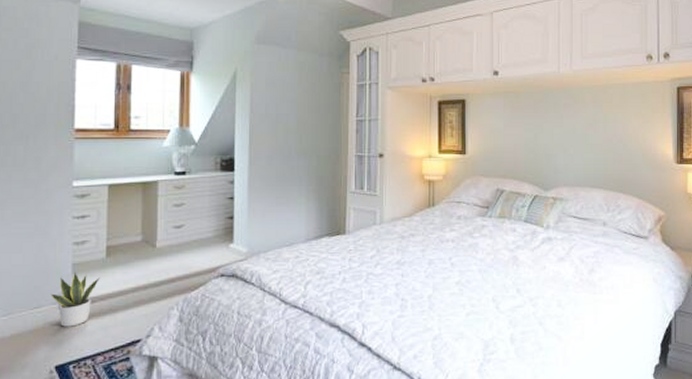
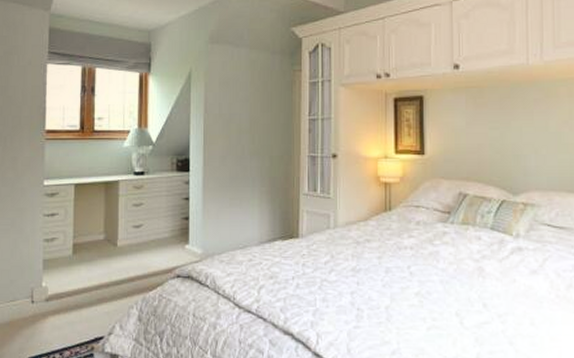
potted plant: present [50,271,100,327] -> none [24,267,67,321]

